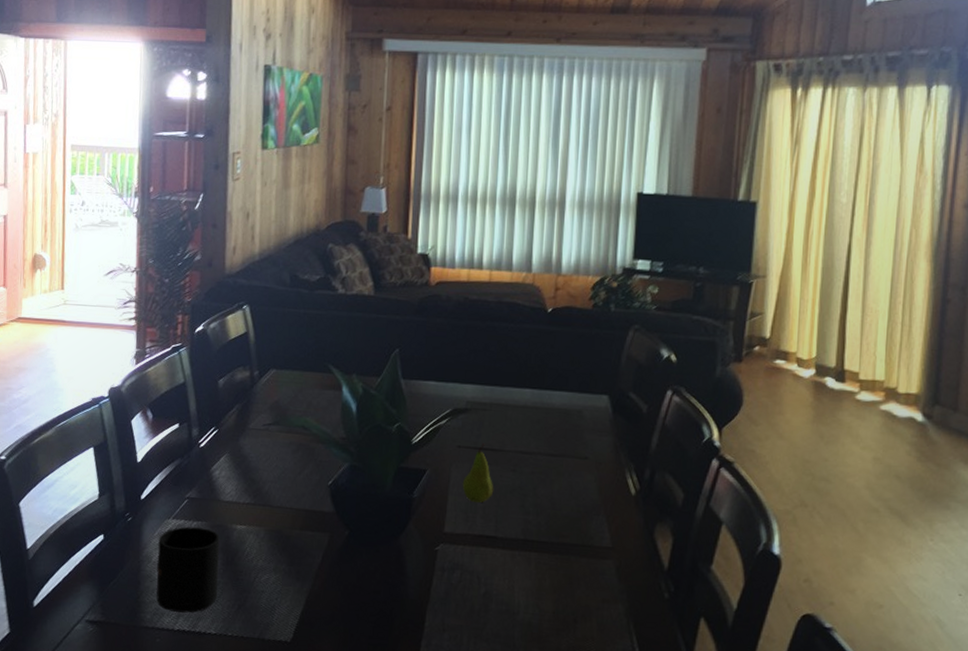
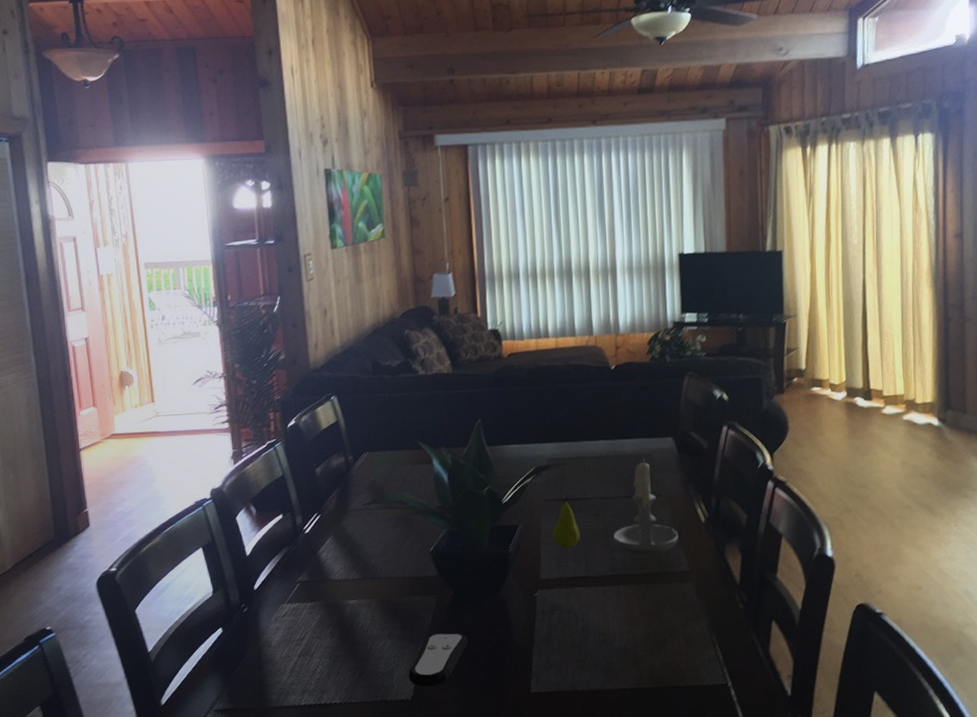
mug: present [156,526,220,613] -> none [276,607,338,689]
remote control: none [290,574,357,632] -> present [408,632,468,687]
candle: none [529,415,604,523] -> present [613,458,679,555]

